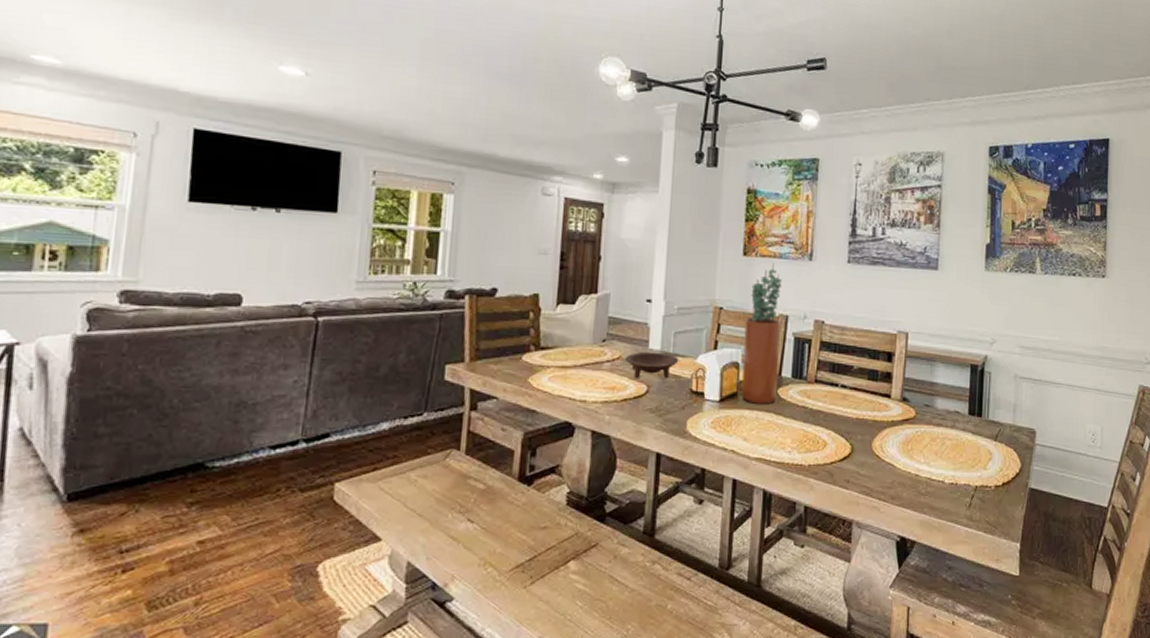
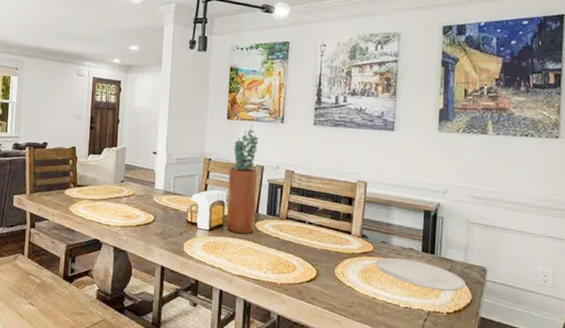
bowl: present [626,351,679,379] -> none [138,190,178,211]
plate: none [917,423,1014,461] -> present [375,257,466,291]

